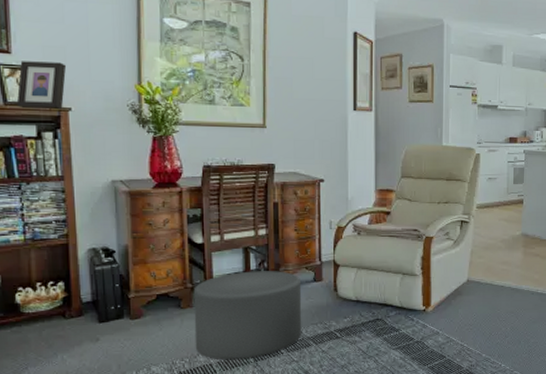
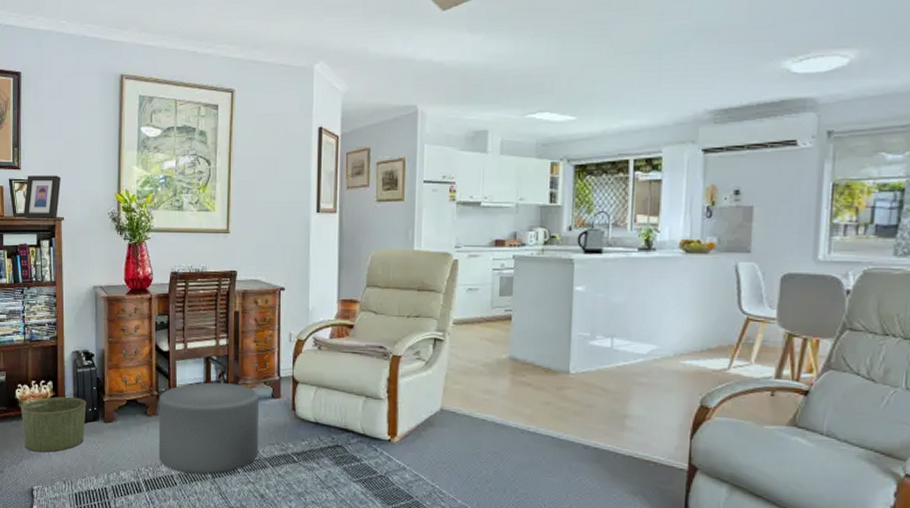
basket: none [22,296,108,358] -> present [20,396,87,453]

